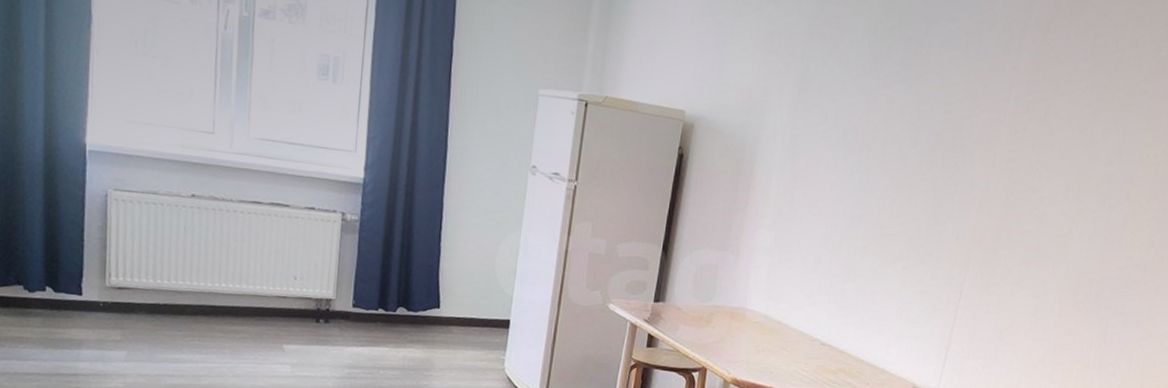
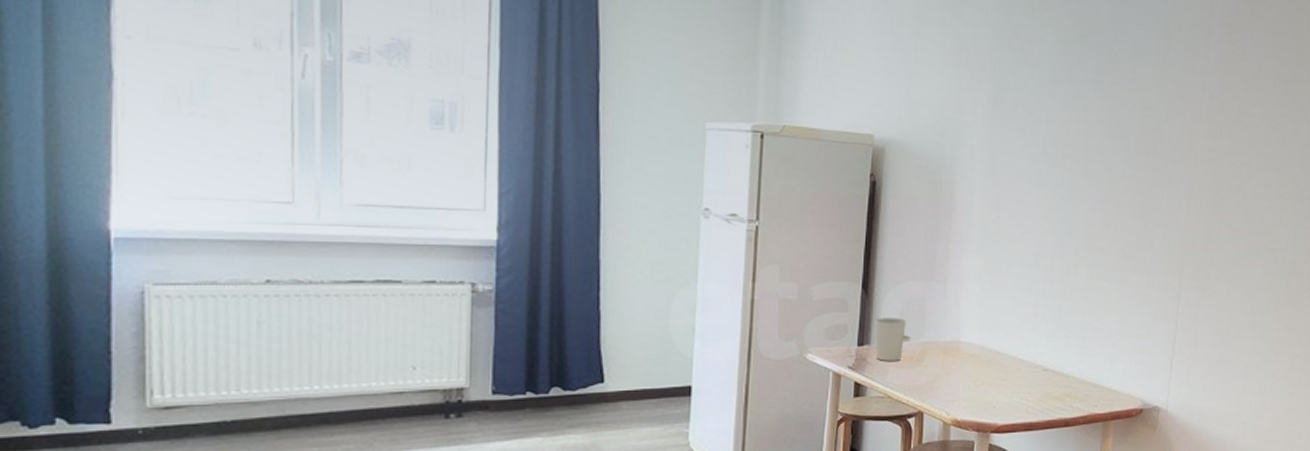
cup: none [669,279,702,320] -> present [875,318,911,361]

